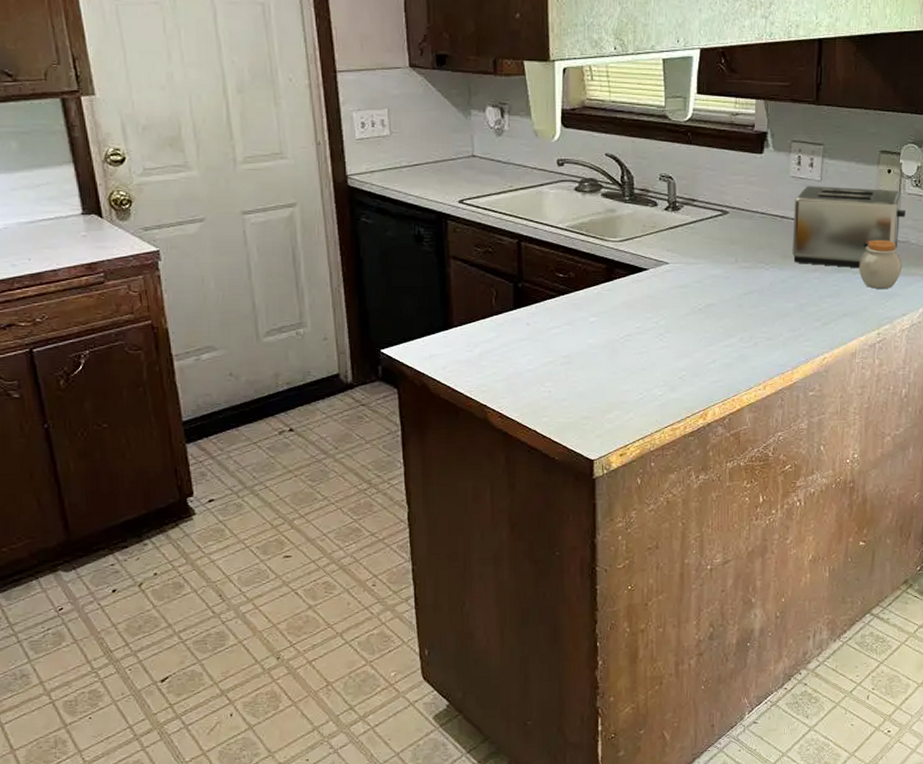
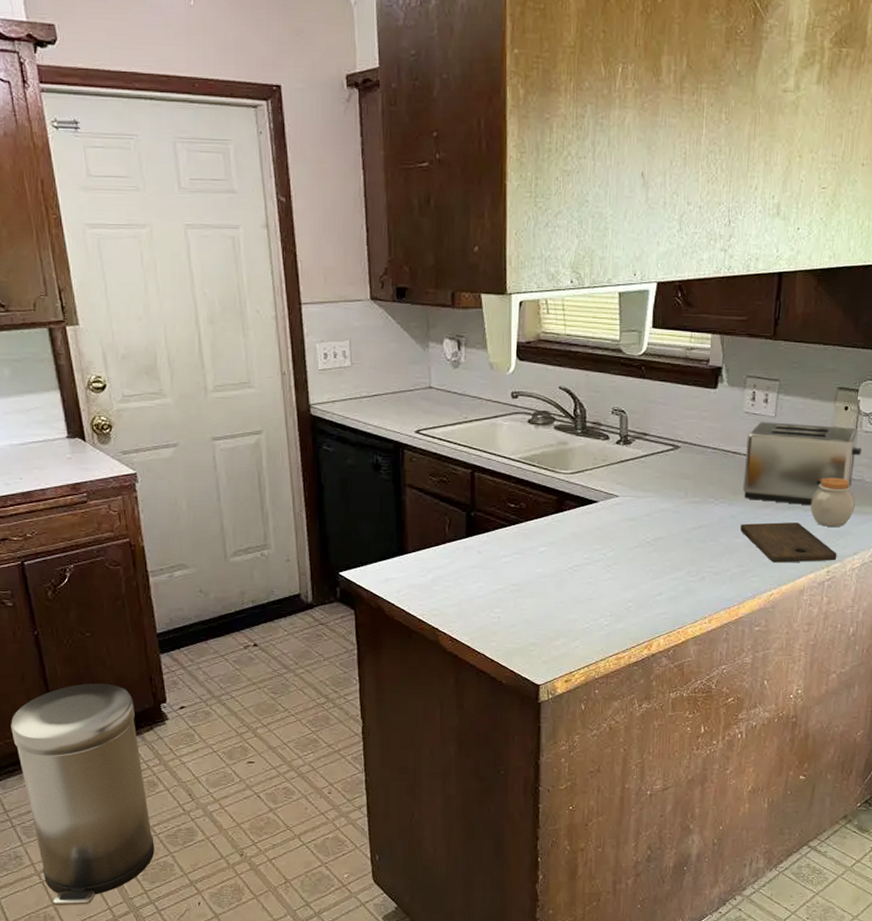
pedal bin: none [17,478,181,728] -> present [11,683,155,906]
cutting board: none [791,285,887,327] -> present [741,522,837,563]

